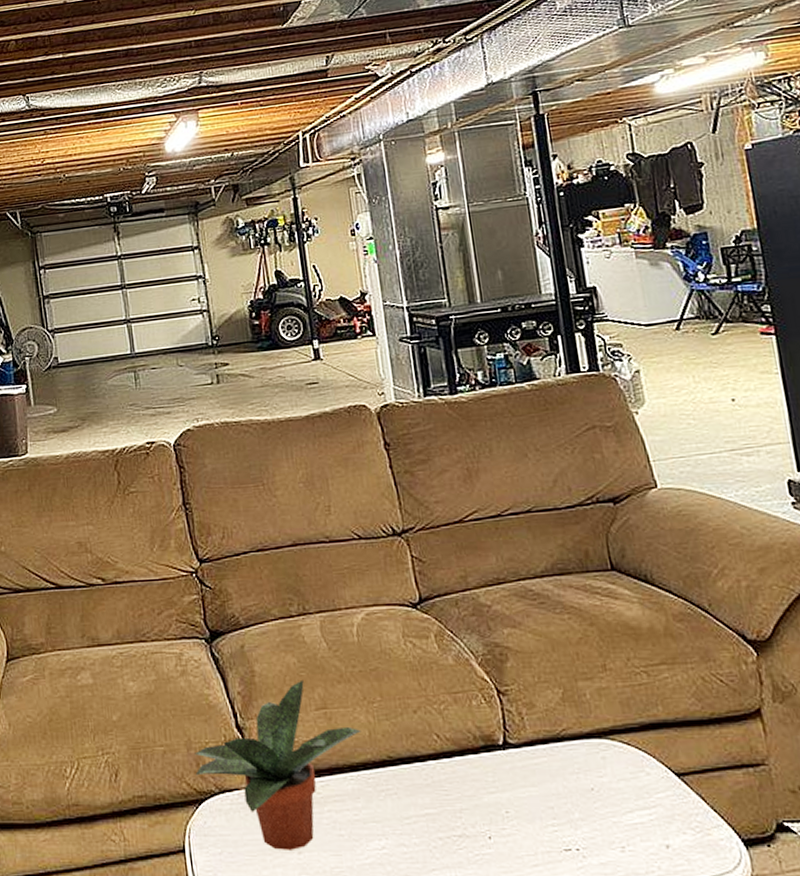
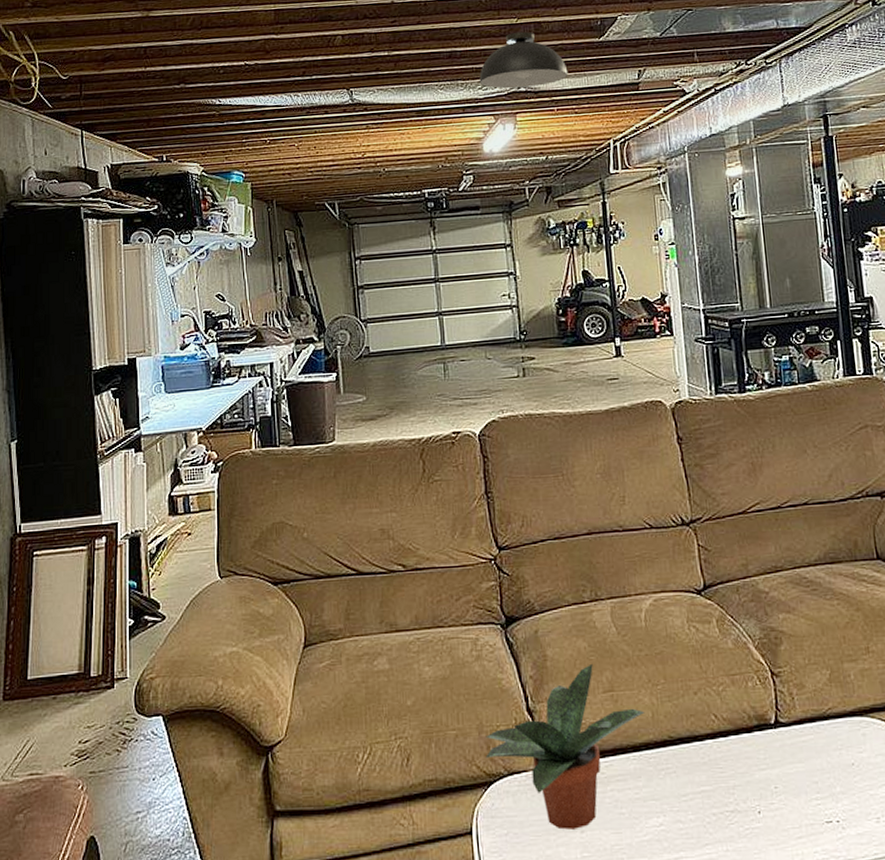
light fixture: none [158,23,251,85] -> present [479,31,568,89]

